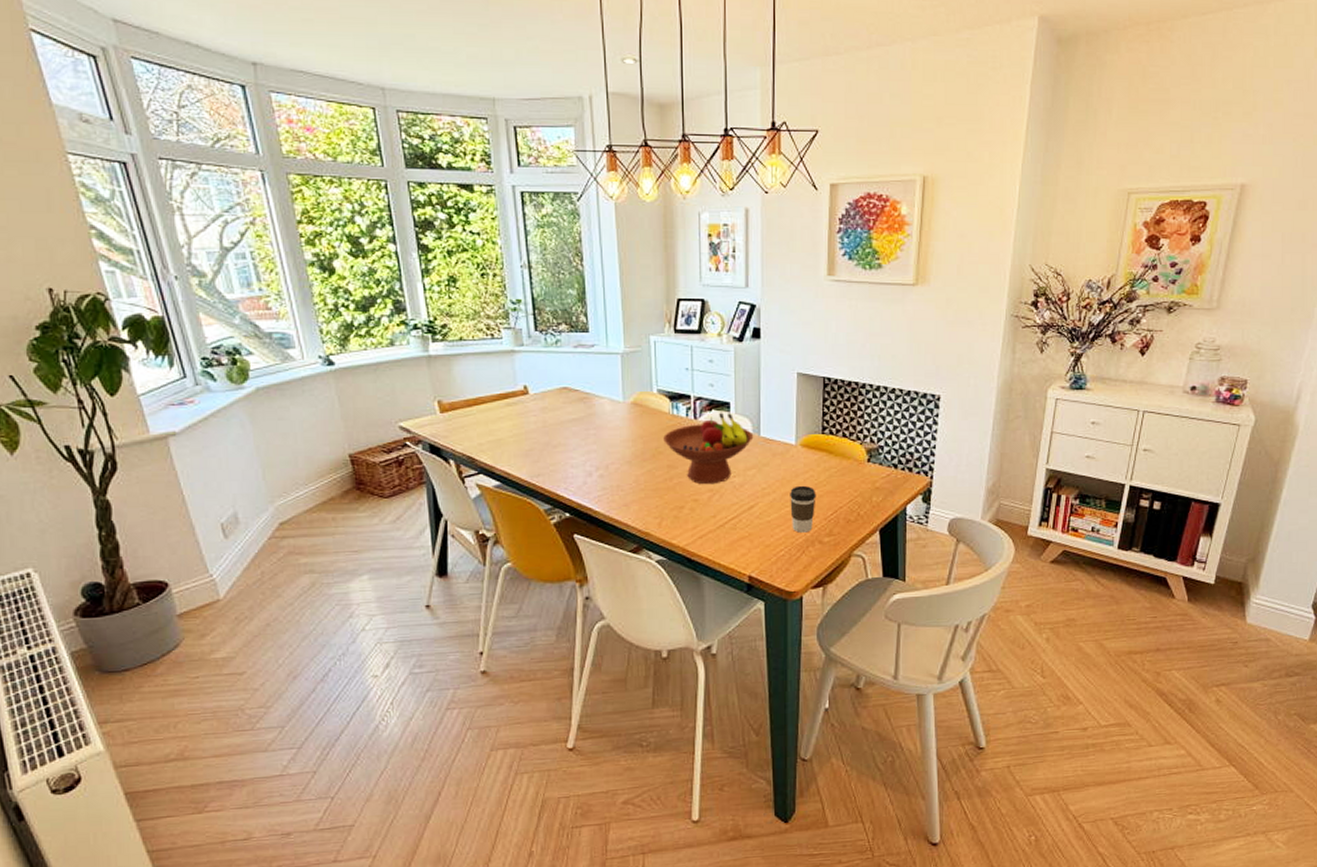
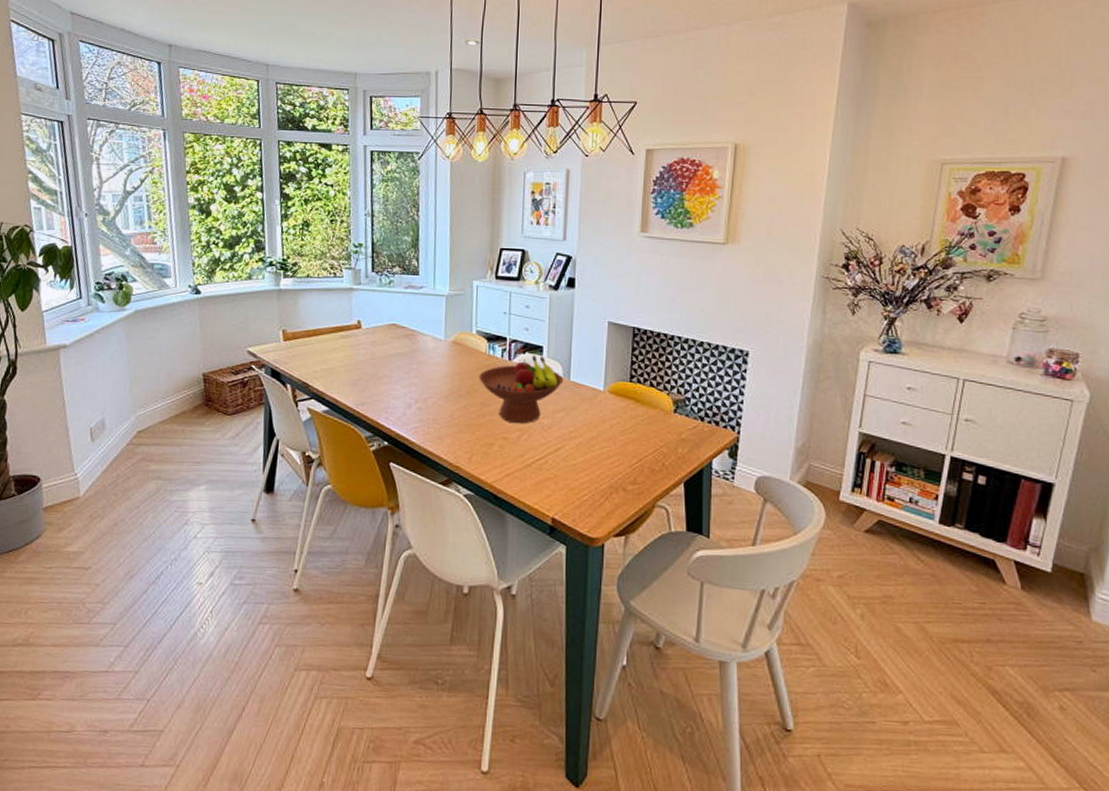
coffee cup: present [790,485,816,533] -> none [595,431,622,479]

